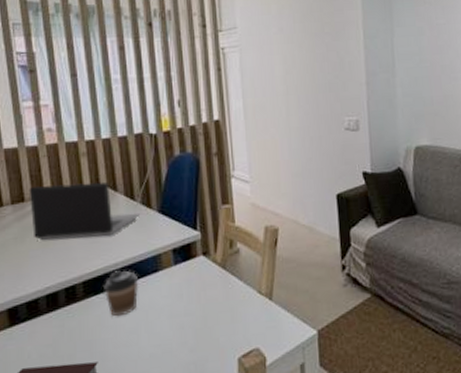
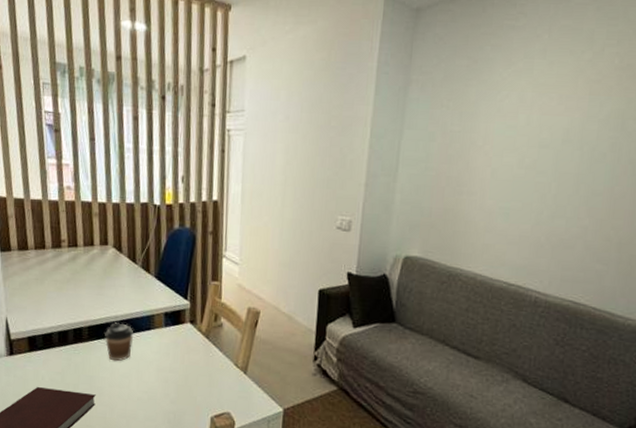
laptop computer: present [29,182,140,241] -> none [49,237,139,291]

